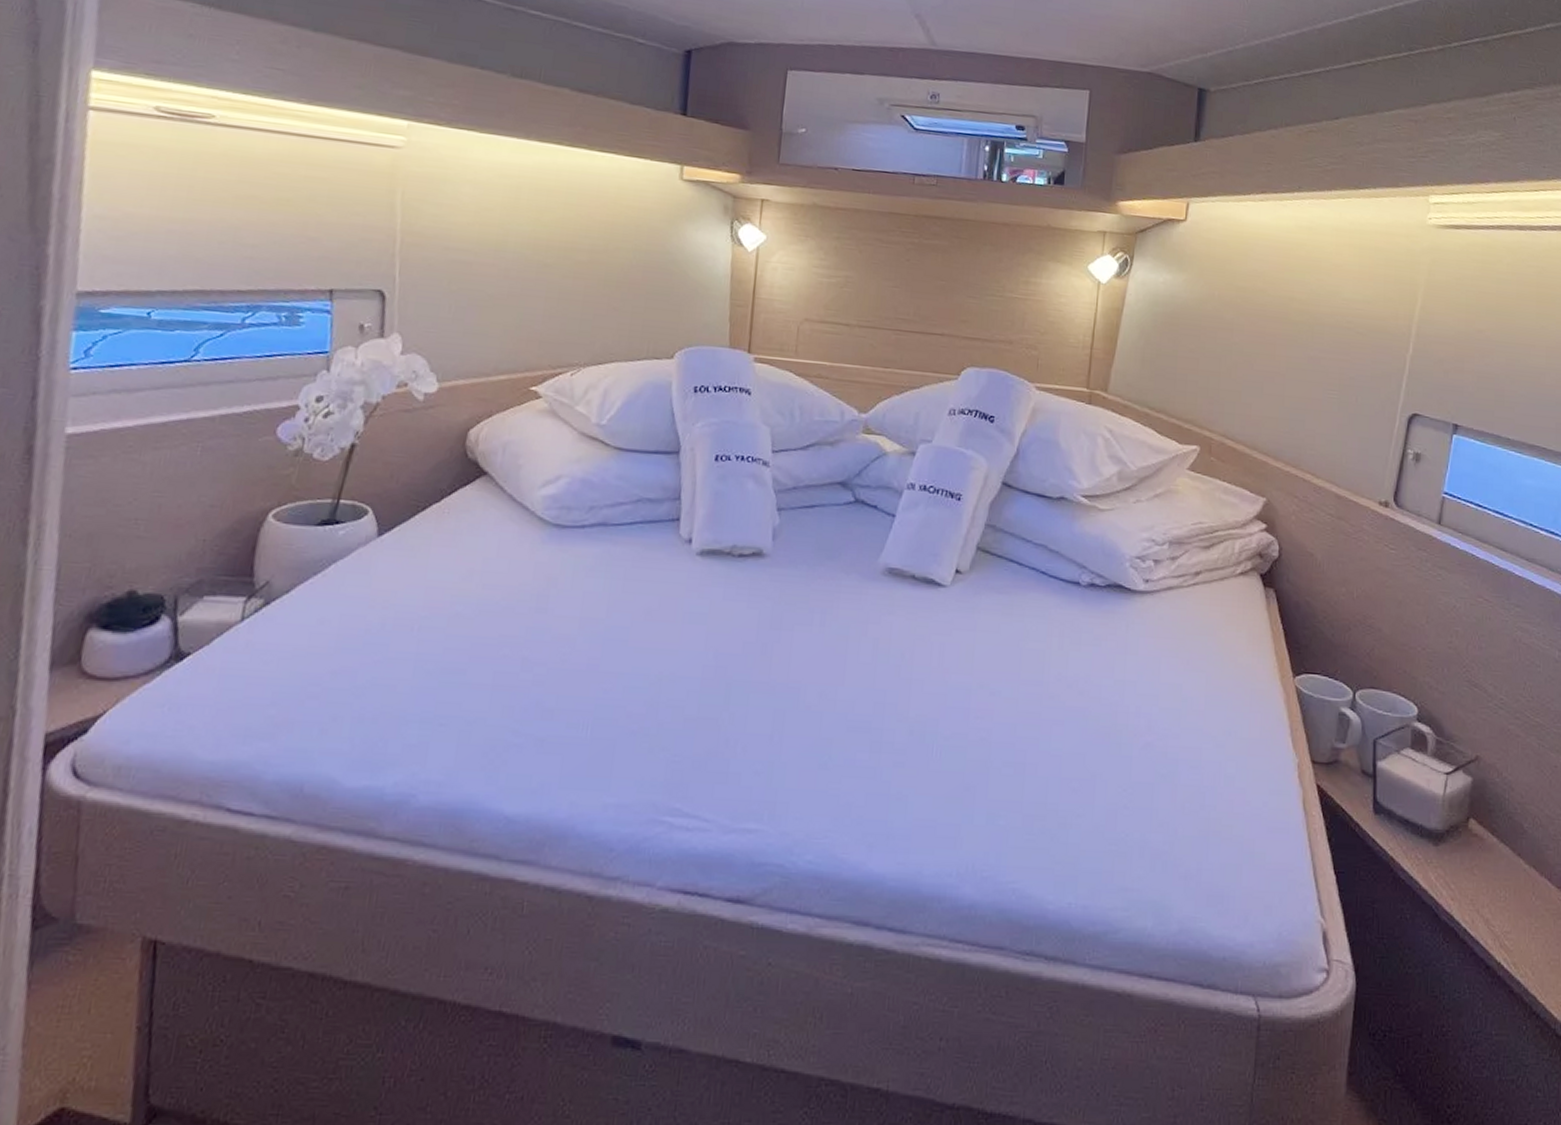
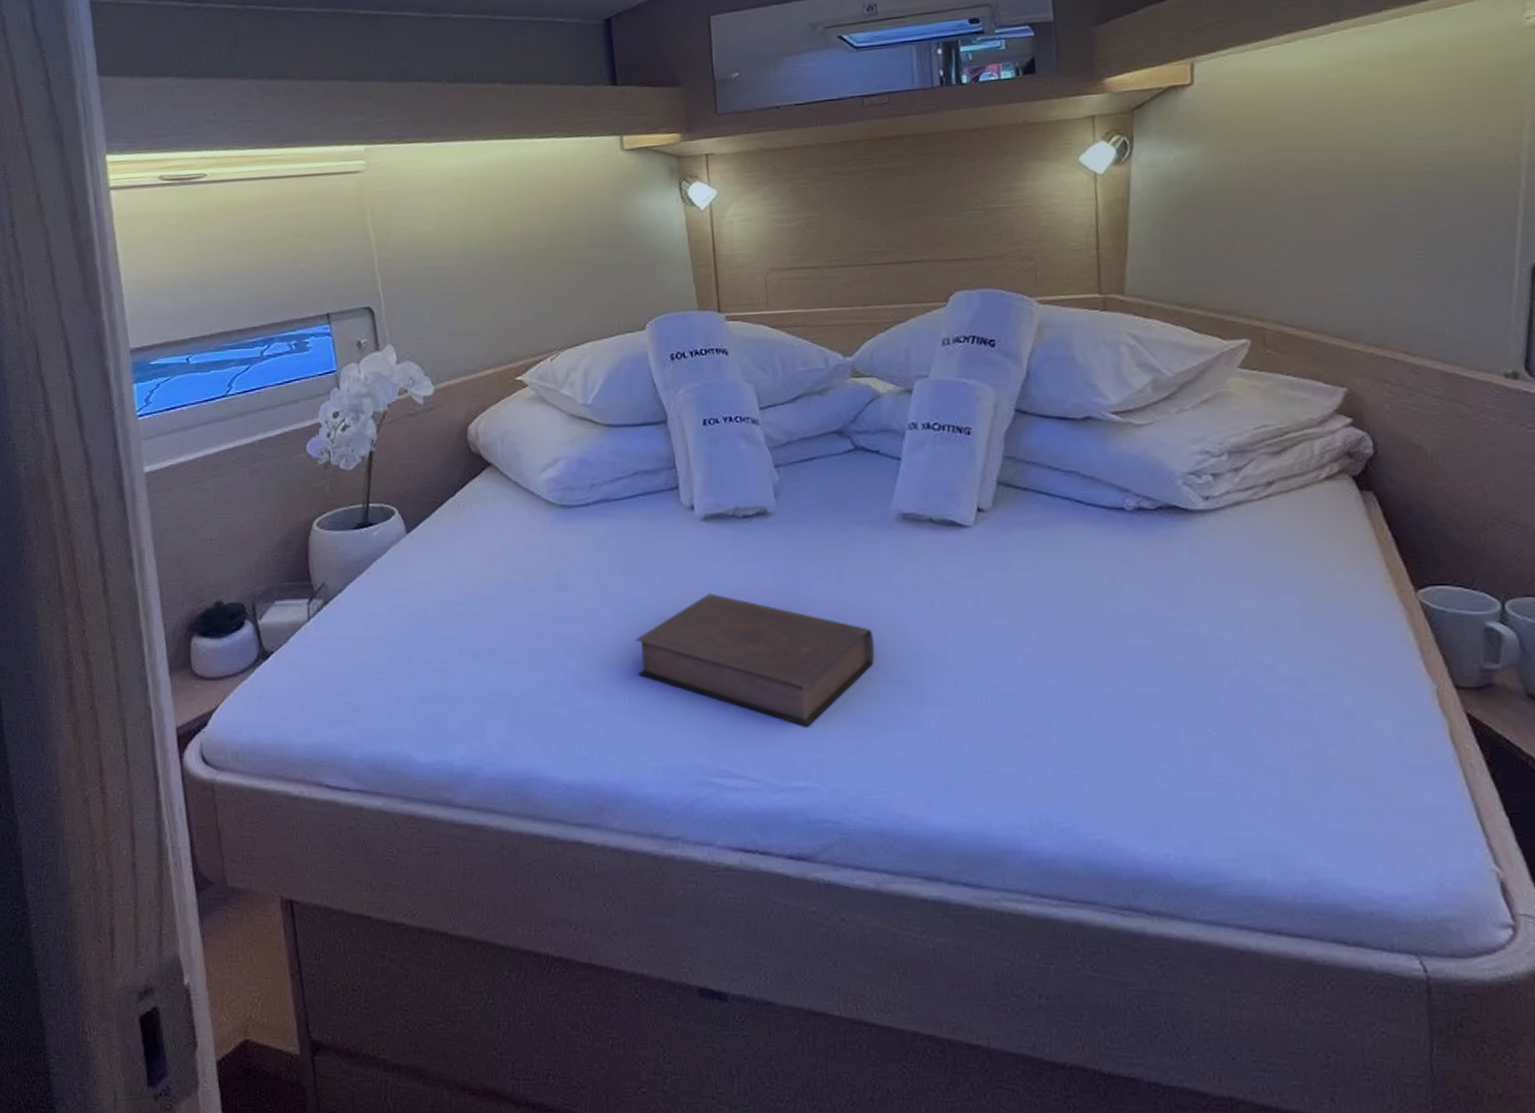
book: none [606,628,844,769] -> present [635,593,875,727]

